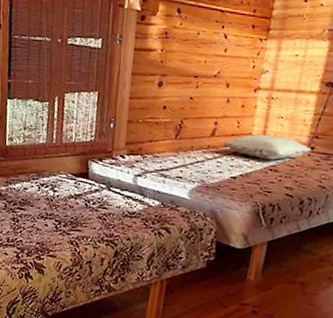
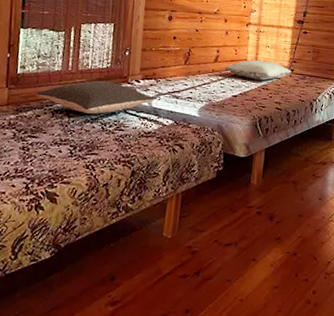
pillow: none [22,154,142,190] -> present [34,80,156,114]

